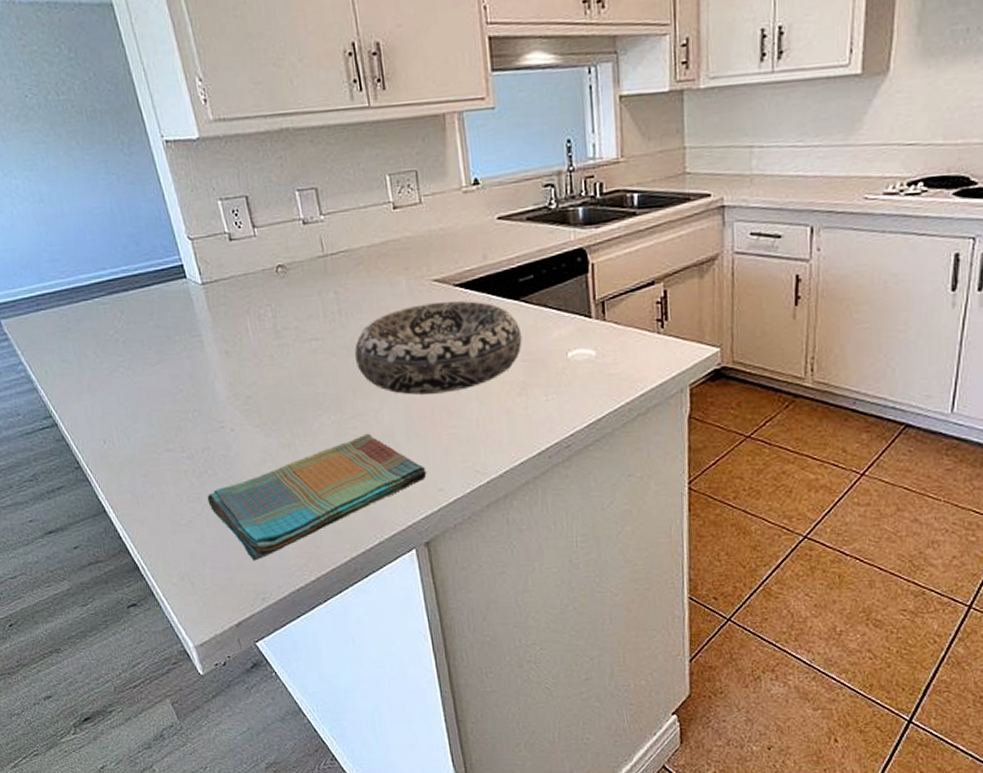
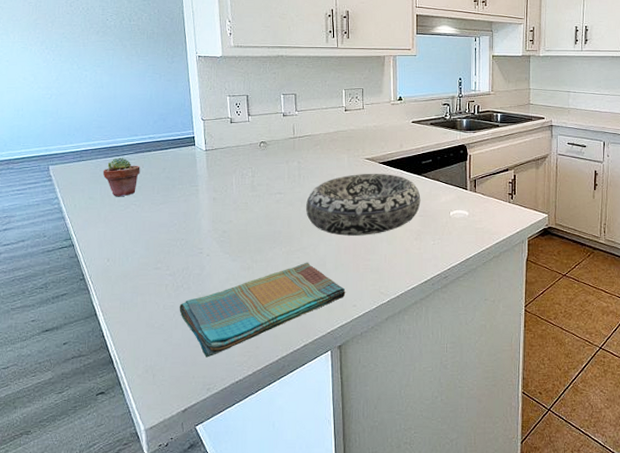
potted succulent: none [70,302,120,356] -> present [102,158,140,196]

